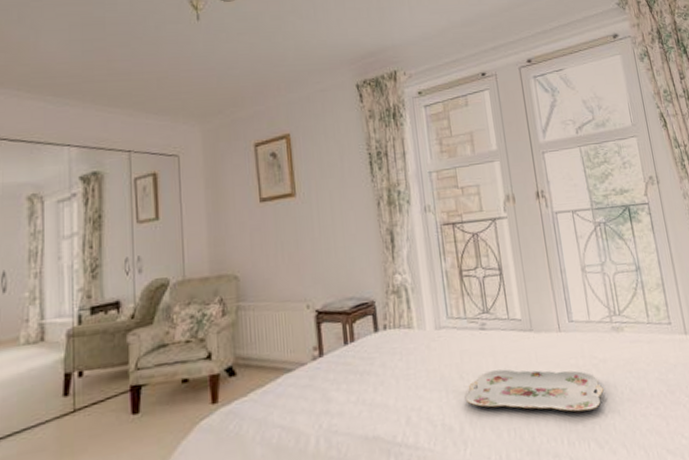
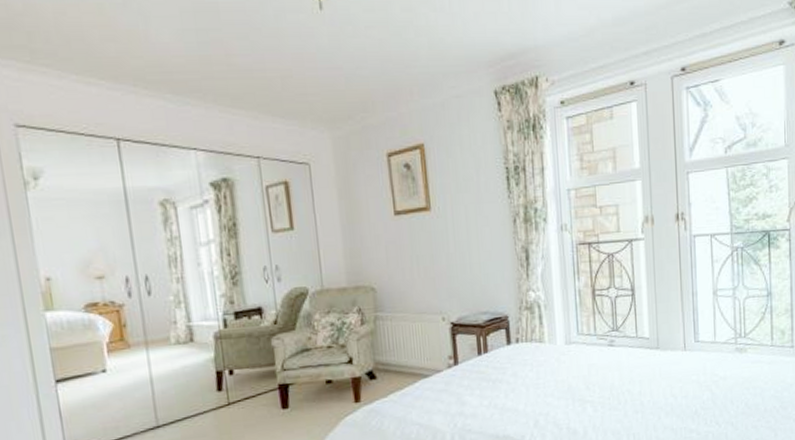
serving tray: present [466,369,604,412] -> none [591,382,720,422]

